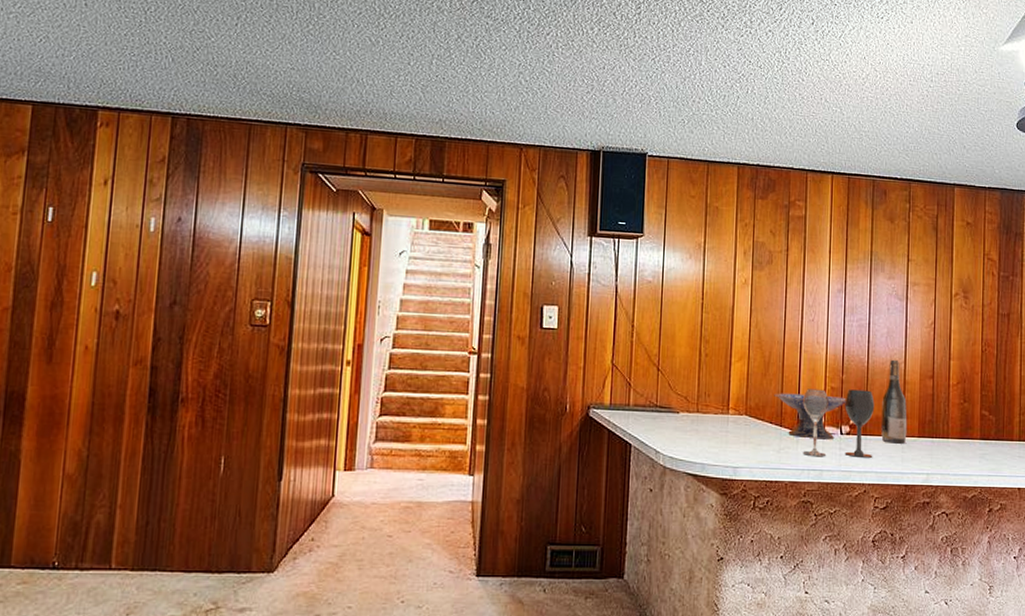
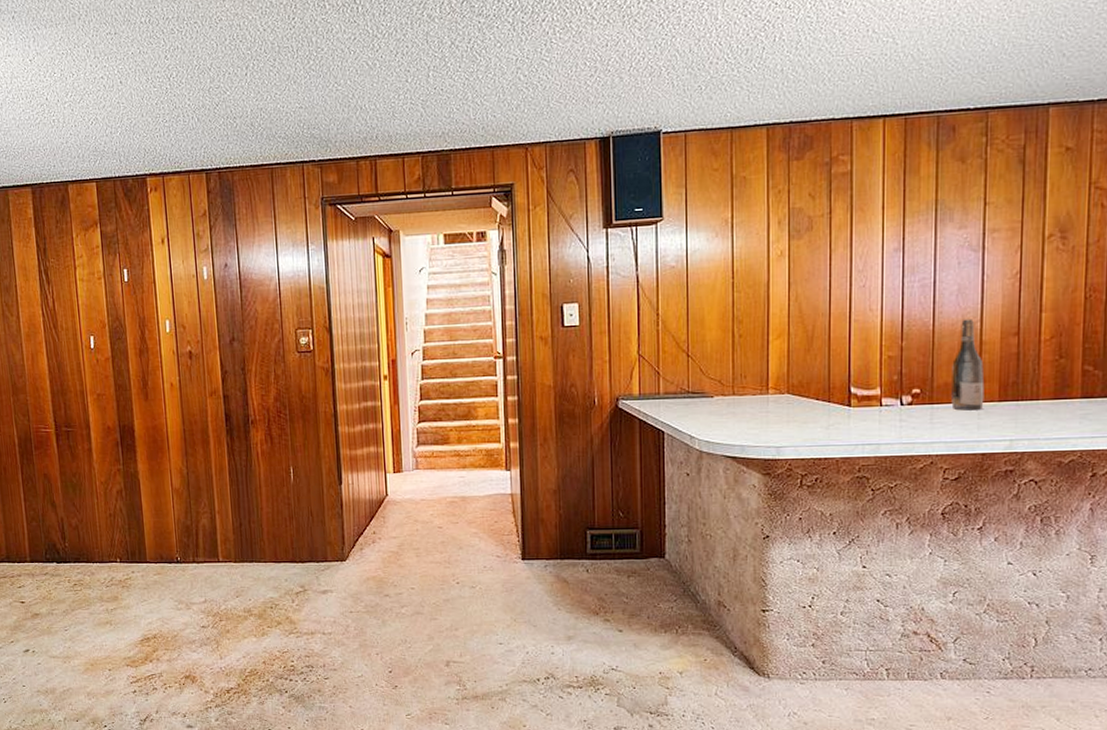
decorative bowl: present [774,393,846,440] -> none [820,365,907,412]
wineglass: present [803,389,829,457] -> none [855,359,885,431]
wine glass: present [844,389,875,458] -> none [905,355,943,428]

